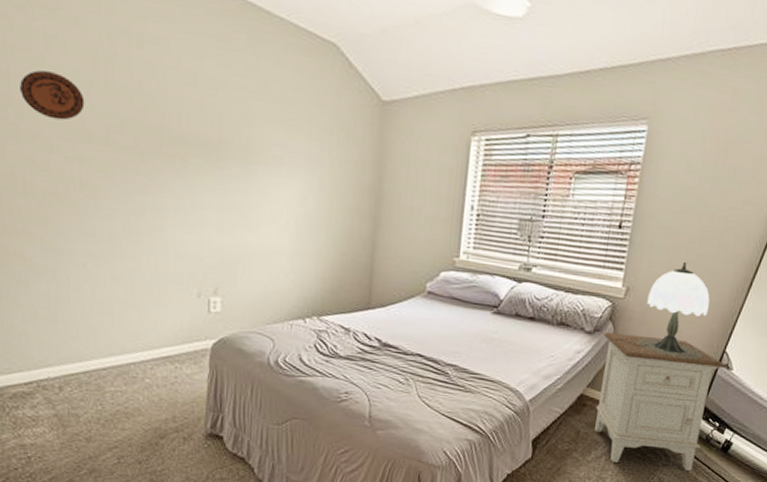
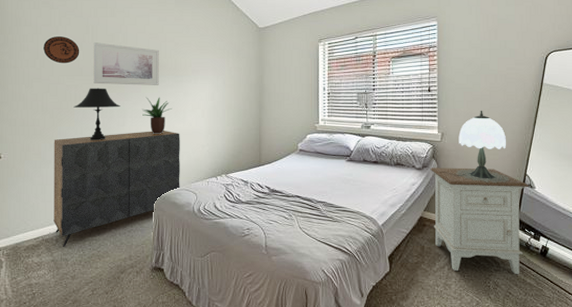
dresser: none [47,240,251,398] -> present [53,131,180,247]
table lamp: none [78,165,156,250] -> present [73,88,120,140]
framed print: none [108,90,219,174] -> present [93,42,159,85]
potted plant: none [192,190,240,249] -> present [142,97,173,134]

